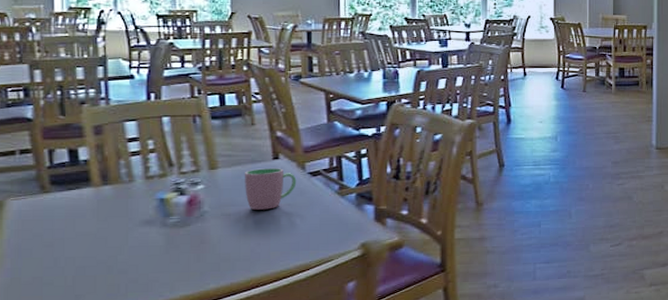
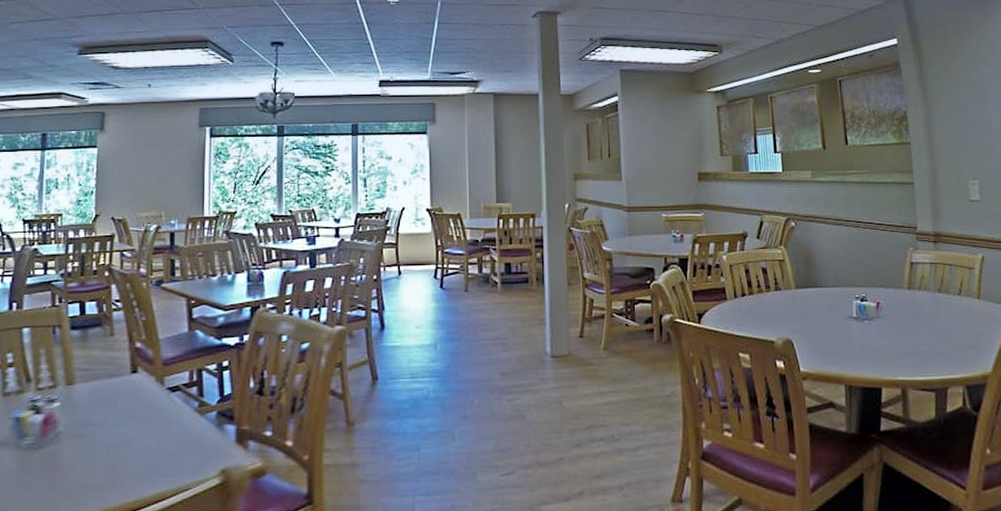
cup: present [245,168,297,210] -> none [101,383,155,430]

